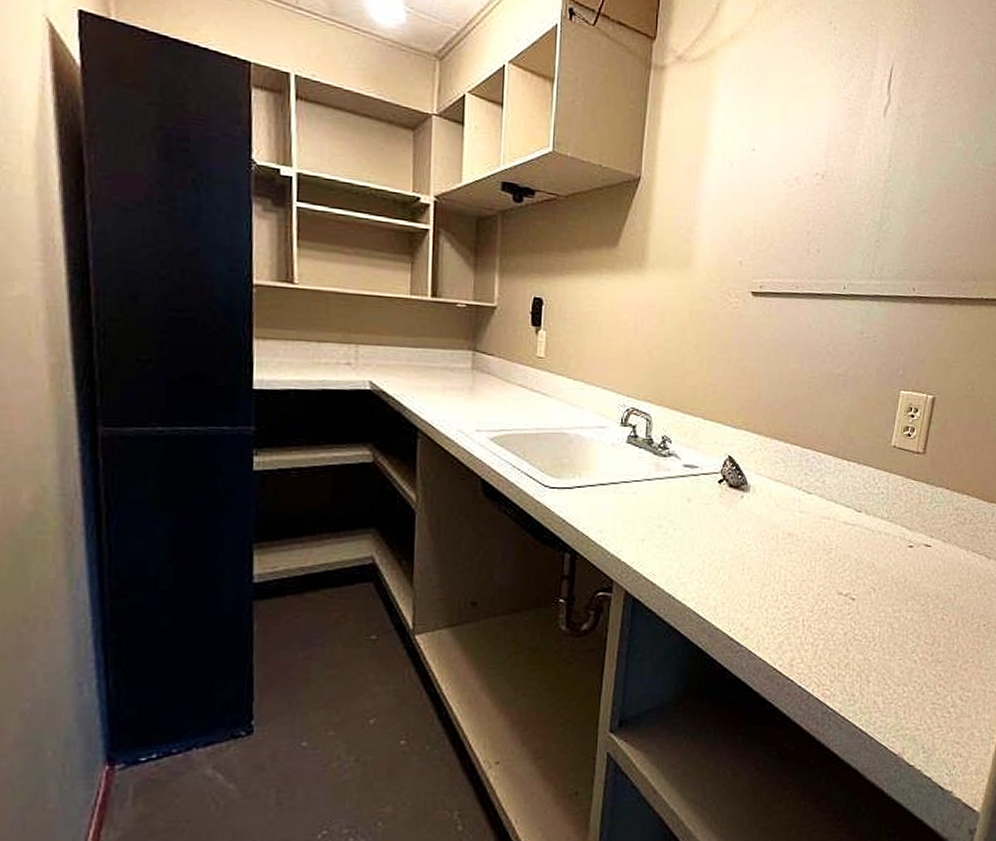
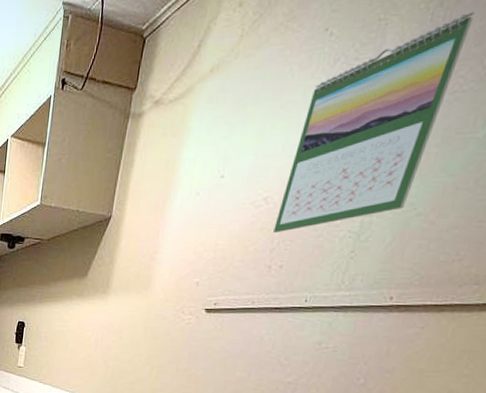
calendar: none [807,36,940,216] -> present [273,11,475,233]

